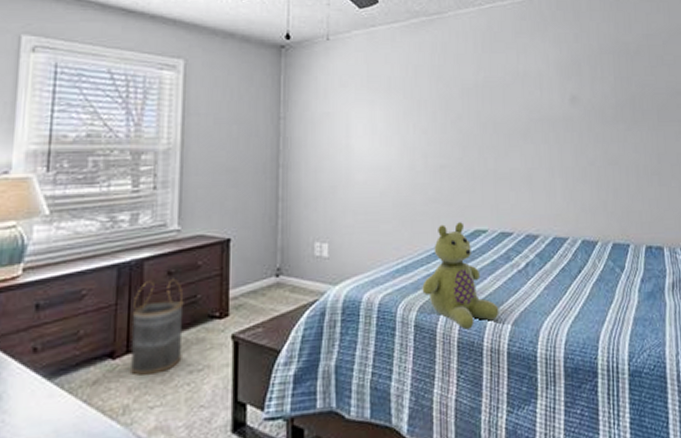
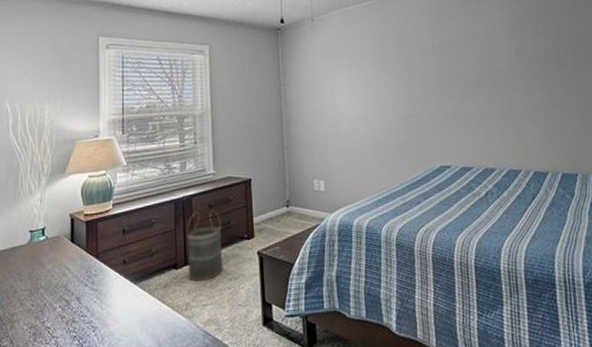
stuffed bear: present [422,222,499,331] -> none [400,160,466,248]

